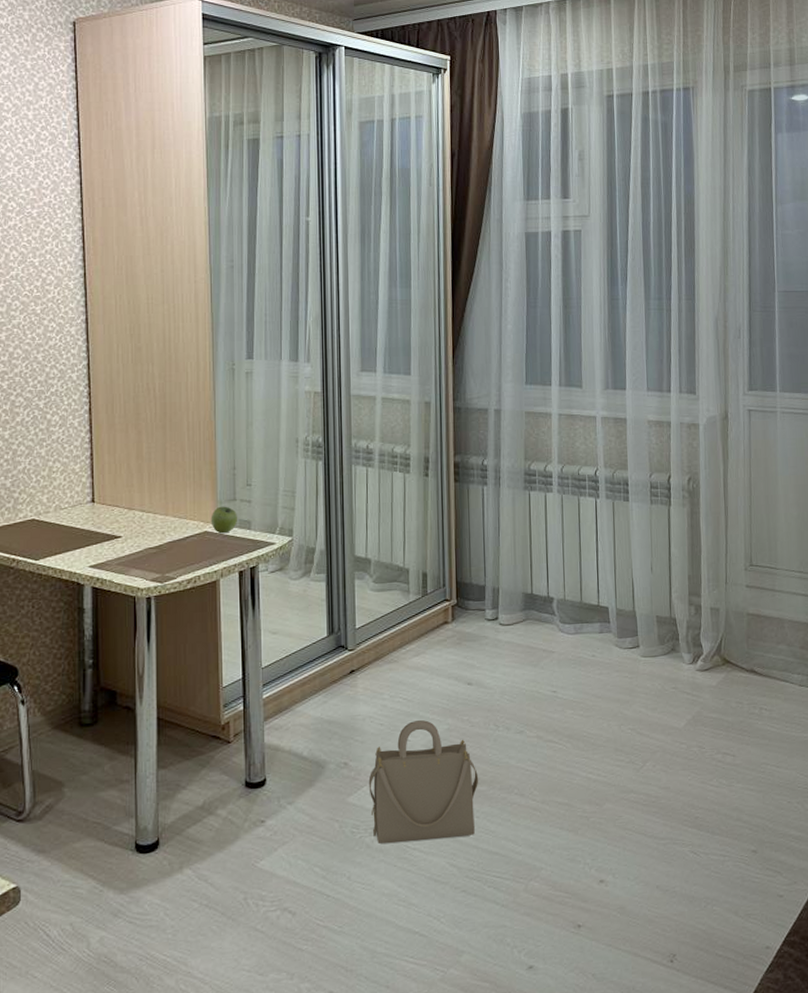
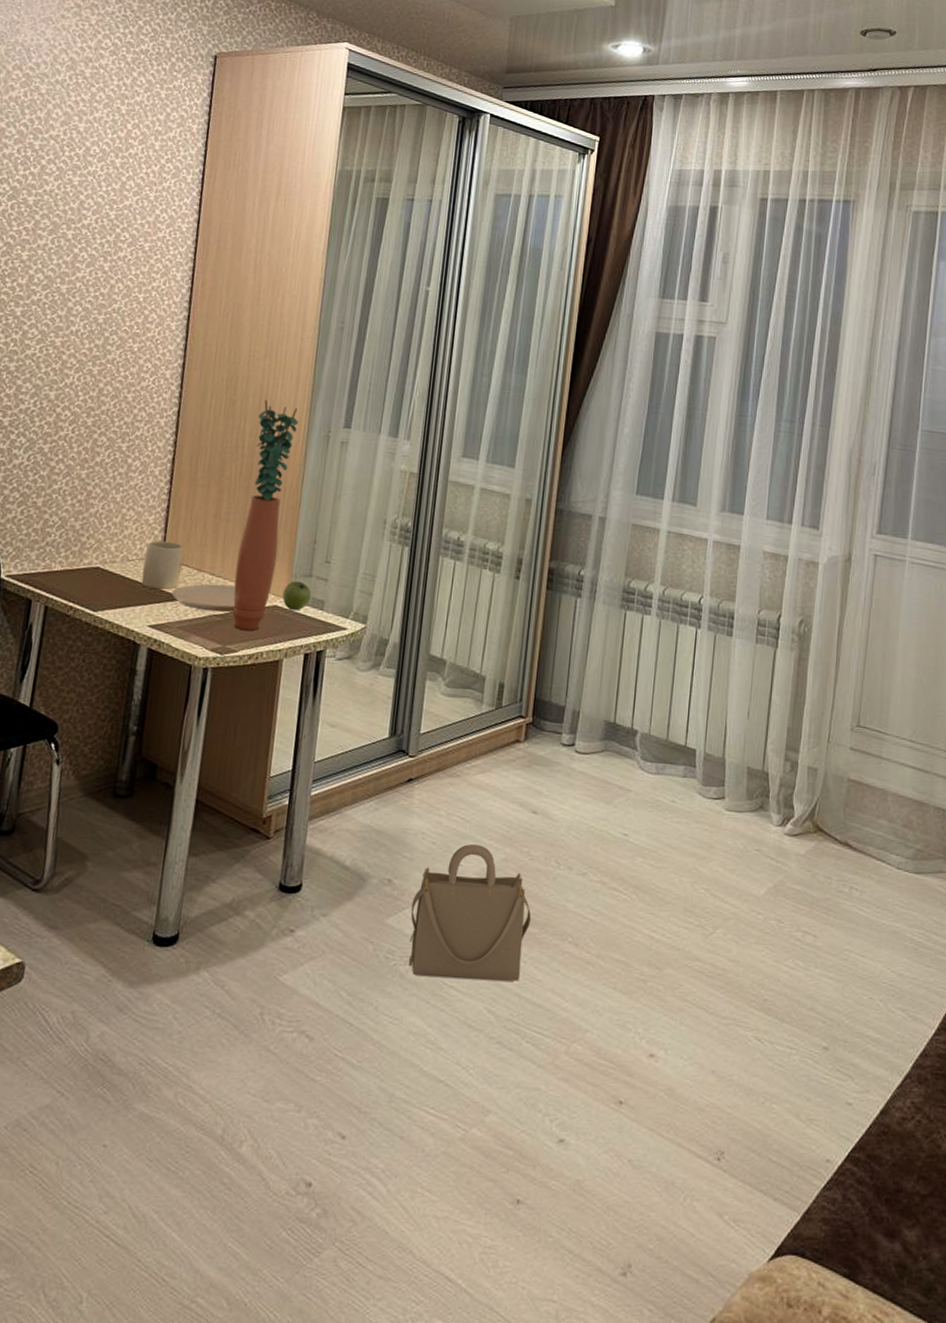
mug: none [75,486,113,533] -> present [141,540,184,591]
plate: none [107,519,167,545] -> present [171,584,236,612]
vase: none [163,343,204,558] -> present [232,400,299,631]

